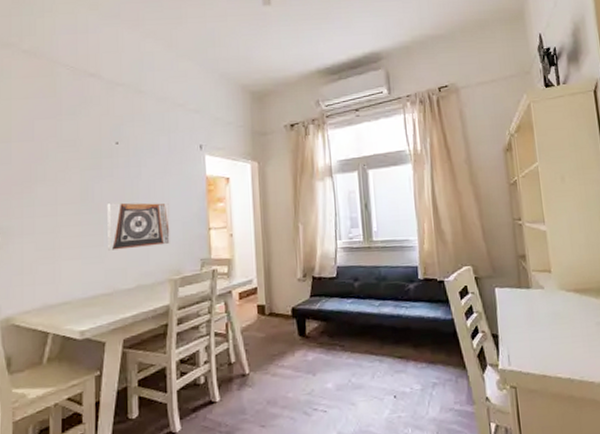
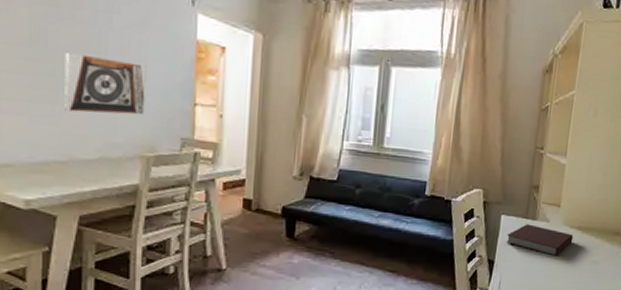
notebook: none [505,293,573,323] -> present [507,224,574,256]

